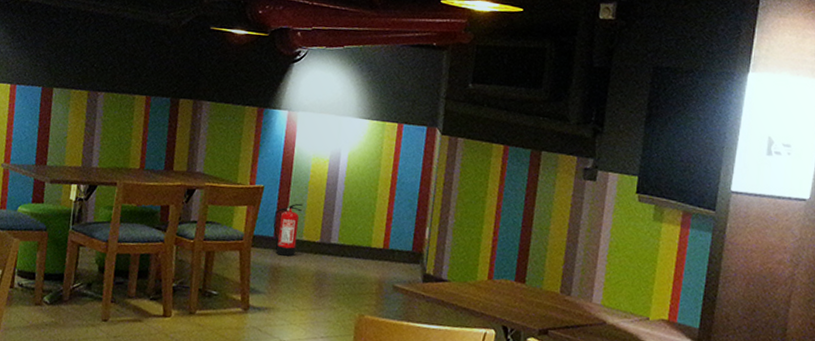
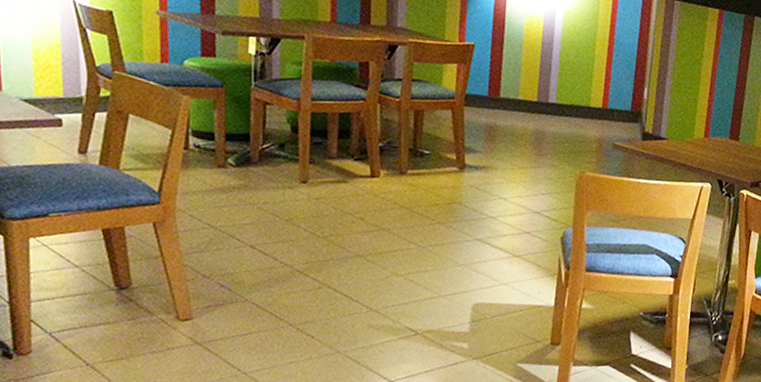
fire extinguisher: present [273,203,303,257] -> none [486,62,517,116]

